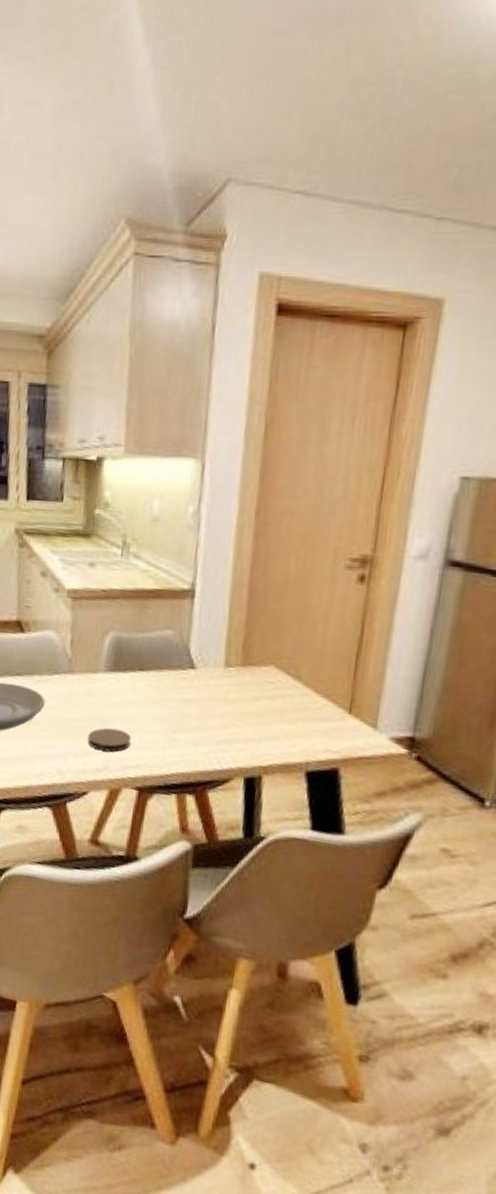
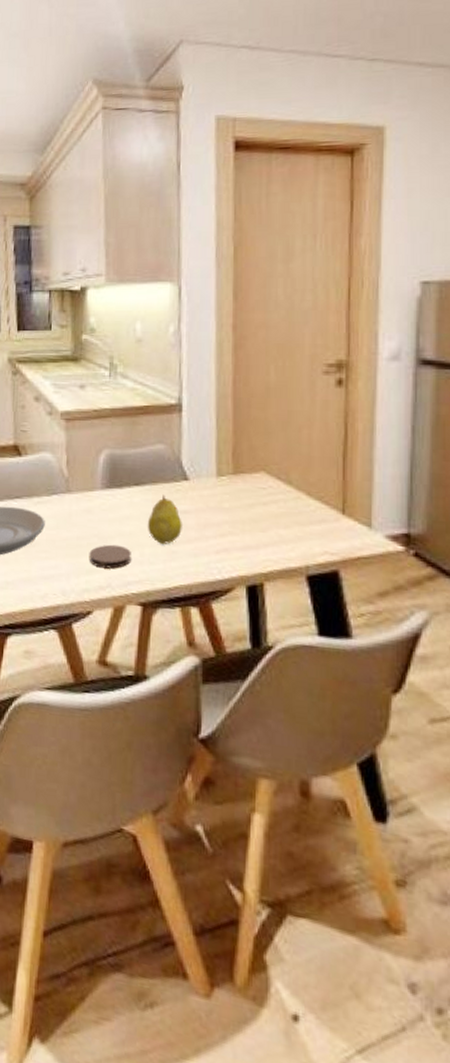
fruit: none [149,681,185,732] -> present [147,494,182,545]

